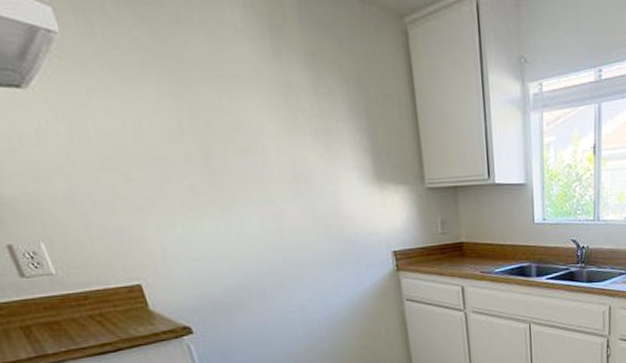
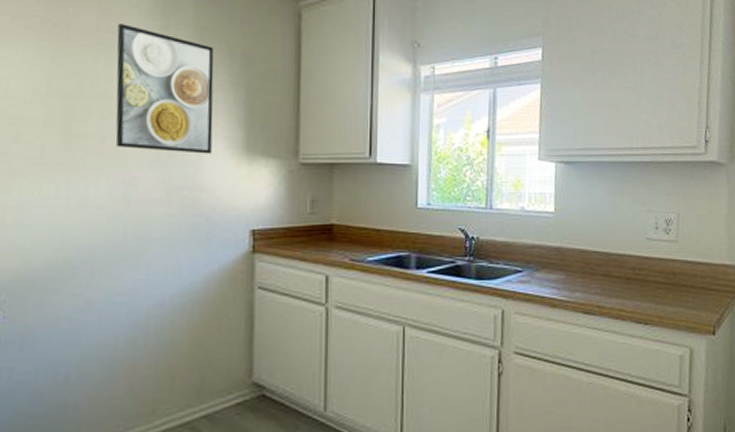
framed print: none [229,53,346,184] -> present [115,24,214,154]

